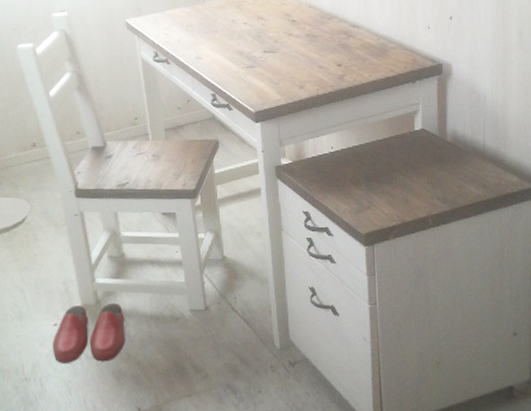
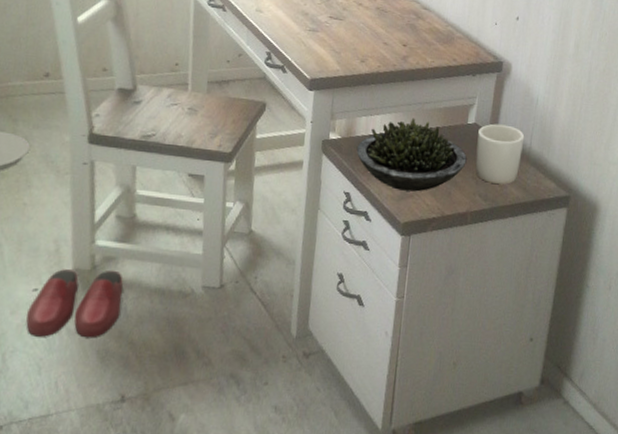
succulent plant: none [308,133,419,204] -> present [356,118,467,192]
mug: none [427,125,477,185] -> present [475,123,525,184]

